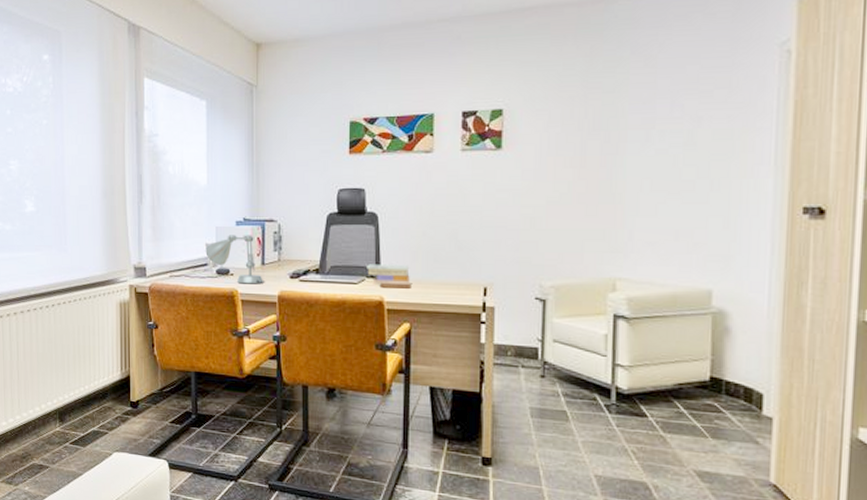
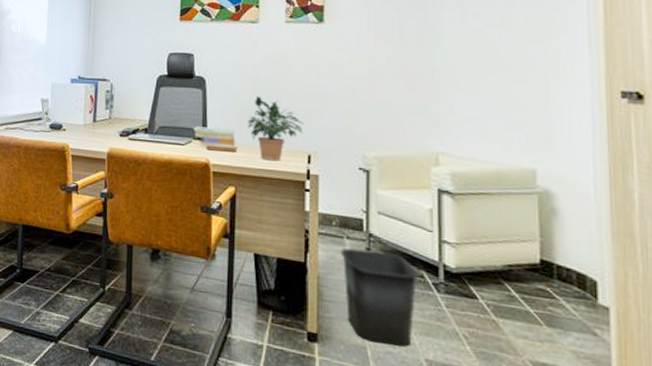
desk lamp: present [205,235,265,284] -> none [40,91,95,141]
potted plant: none [422,229,480,296] -> present [247,96,304,162]
waste bin: none [515,376,593,466] -> present [340,247,420,348]

